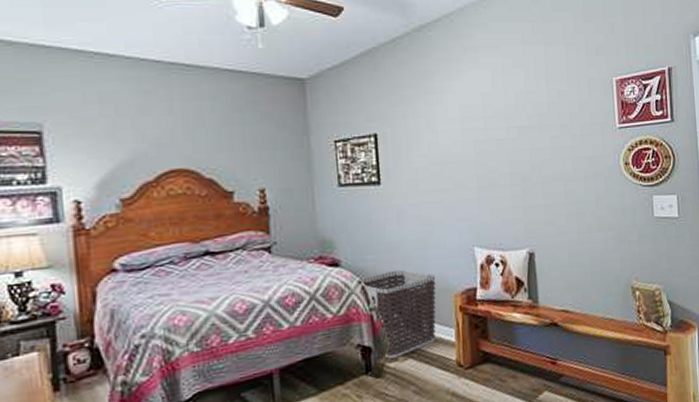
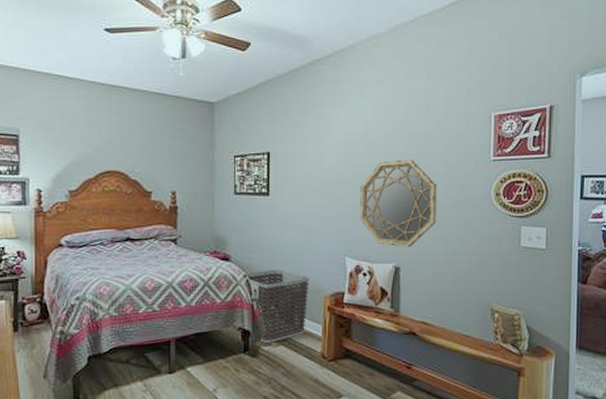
home mirror: none [484,132,567,230] -> present [360,159,437,248]

